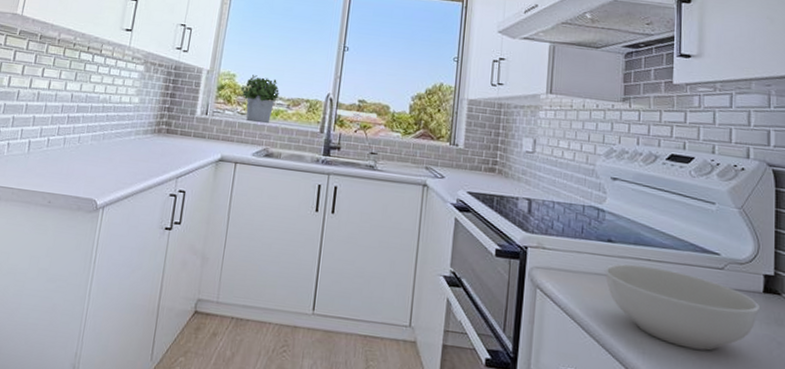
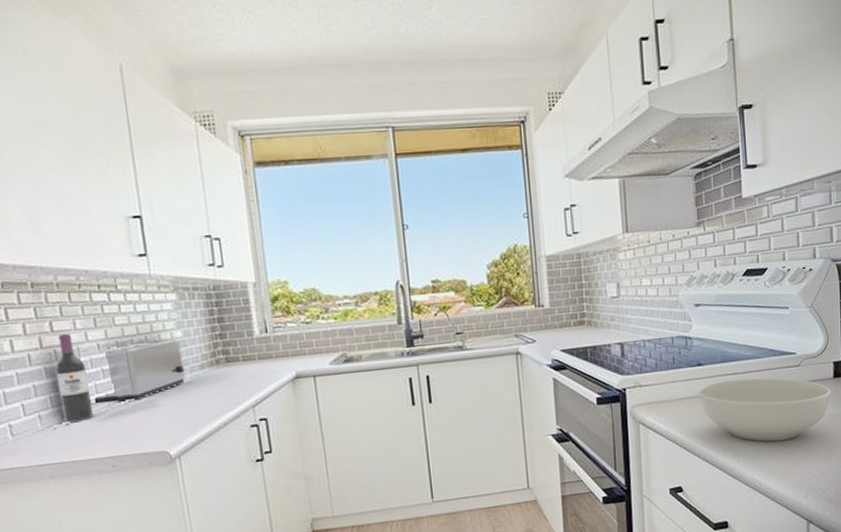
wine bottle: none [26,80,57,156] -> present [54,334,94,423]
toaster: none [49,99,135,149] -> present [78,340,185,405]
potted plant: present [240,75,280,124] -> none [297,276,343,330]

